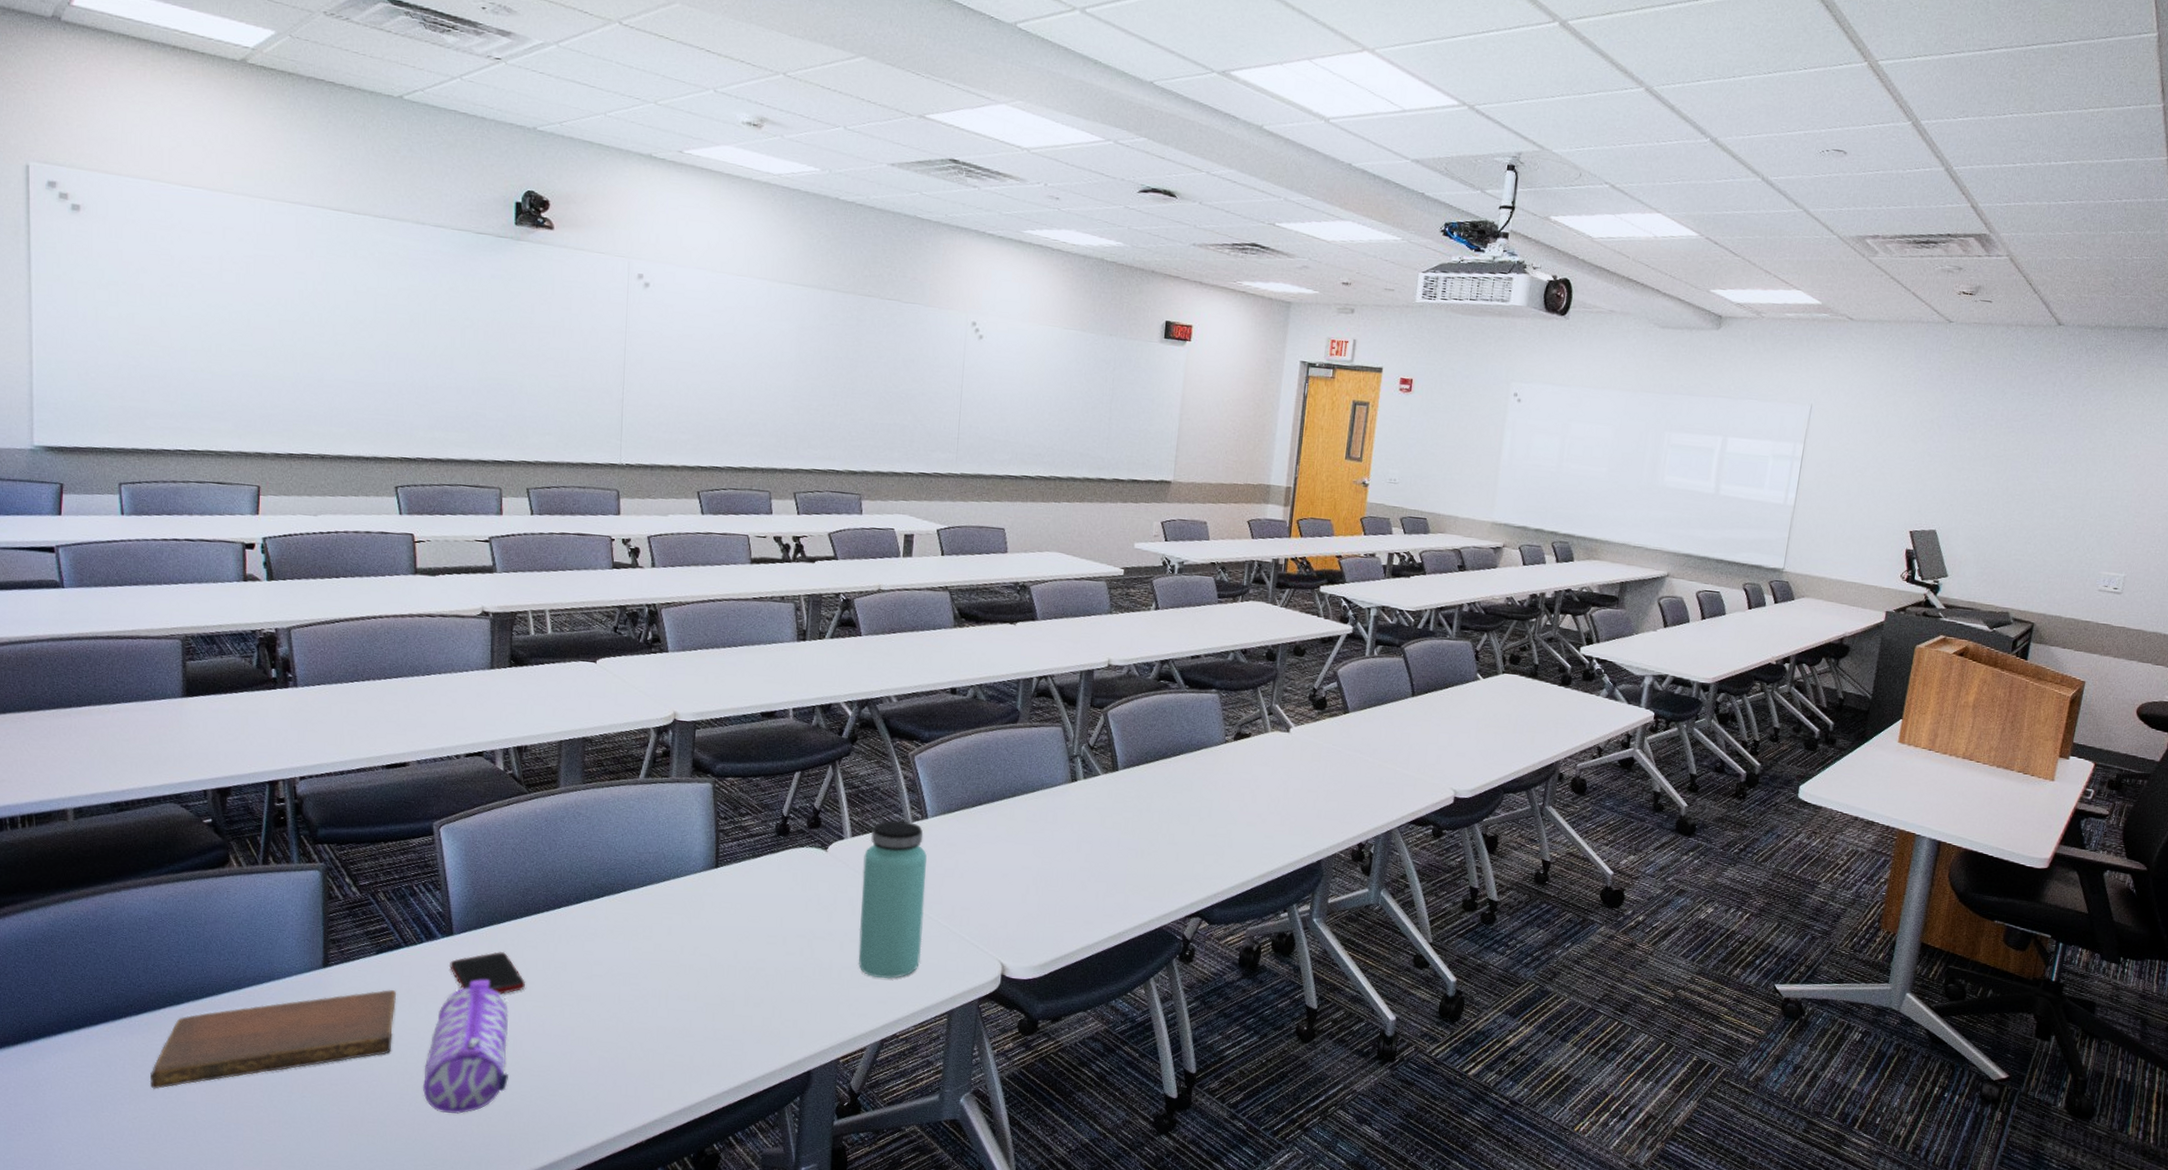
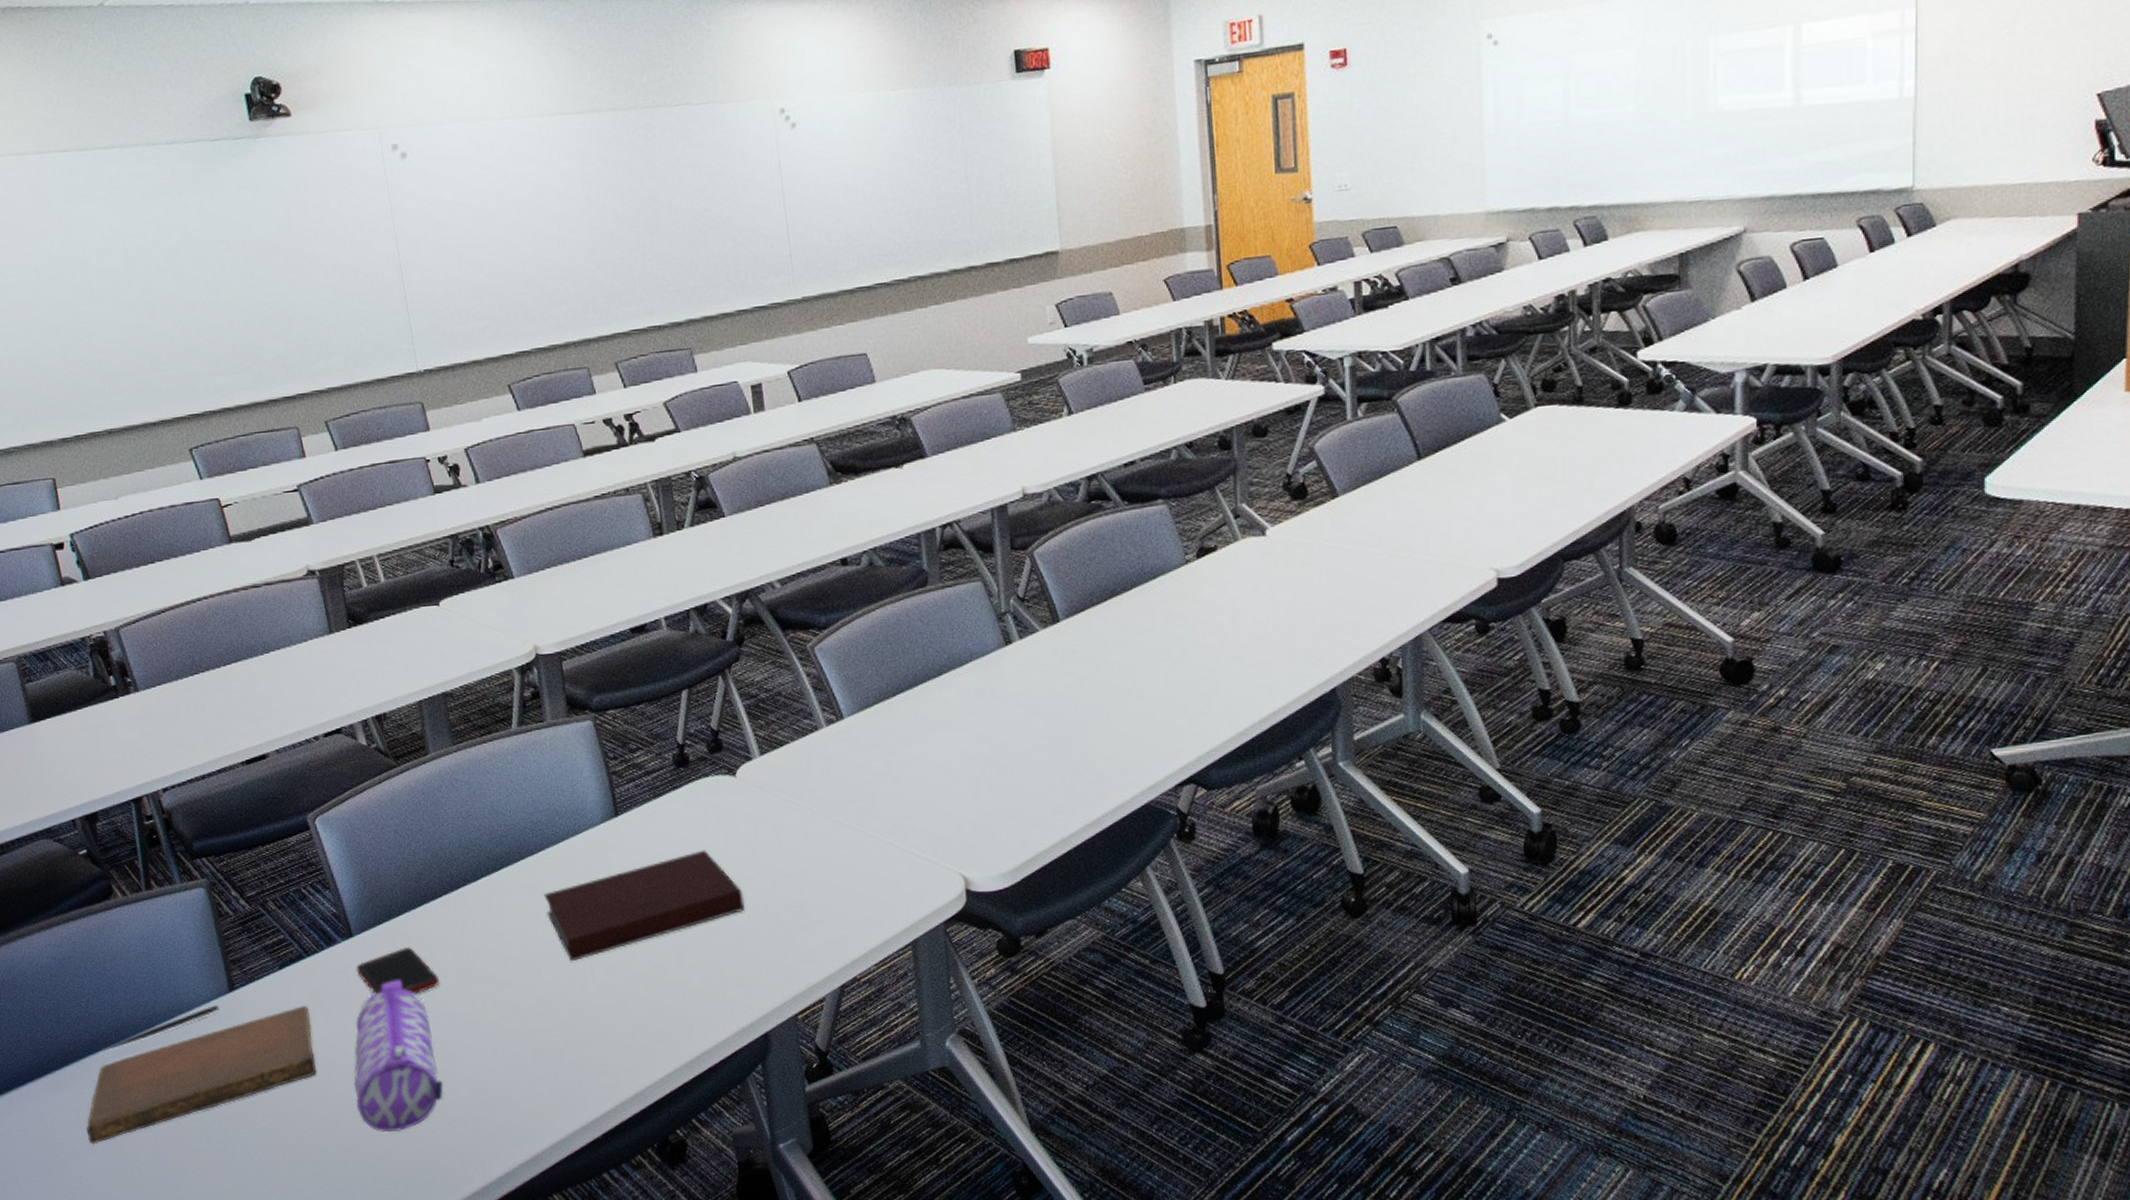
pen: none [186,978,309,1005] -> present [104,1005,219,1050]
notebook: none [636,908,813,986] -> present [543,850,745,962]
bottle: present [858,821,927,979] -> none [779,725,868,915]

